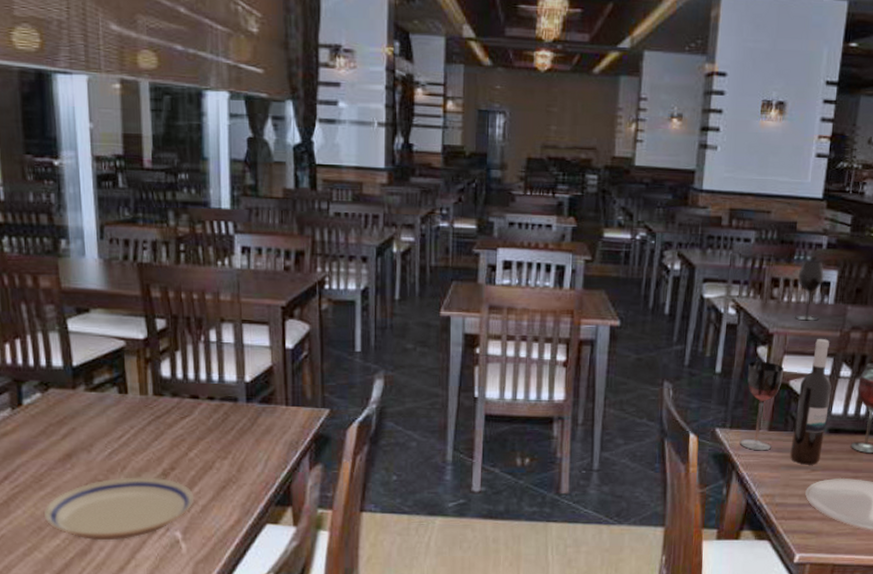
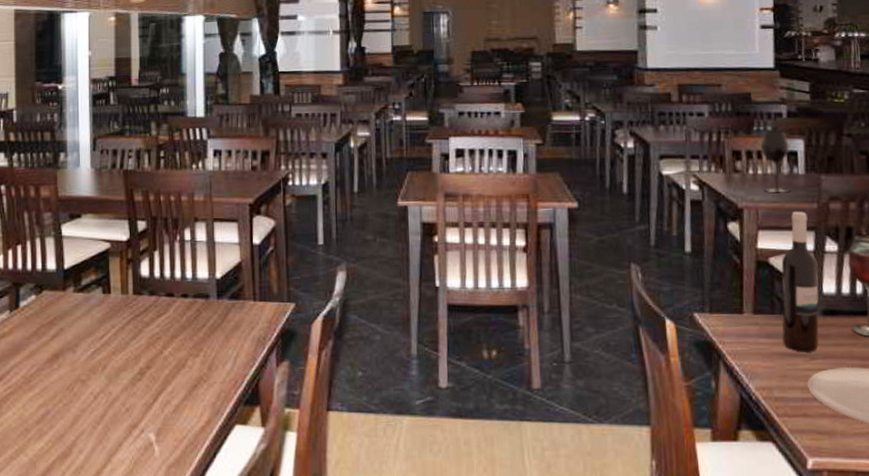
plate: present [44,477,195,541] -> none [31,376,168,443]
wineglass: present [739,361,785,451] -> none [720,238,761,337]

